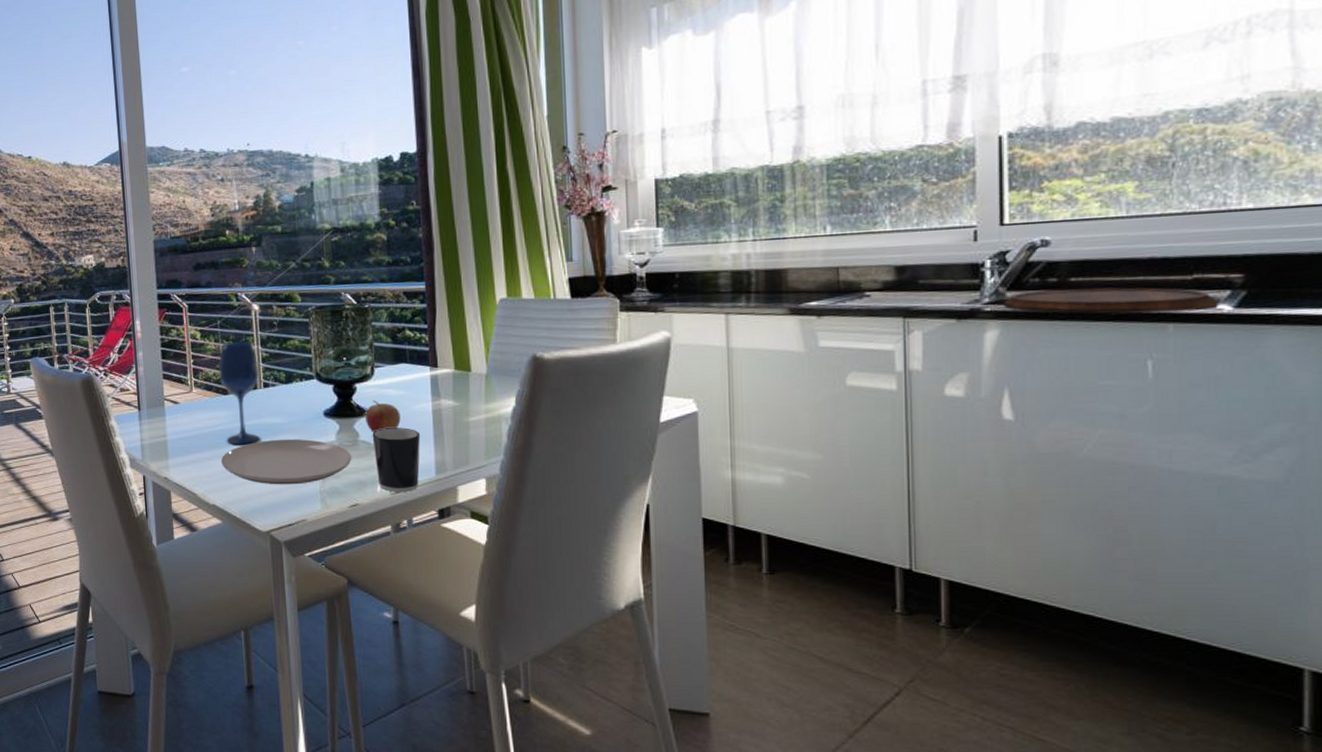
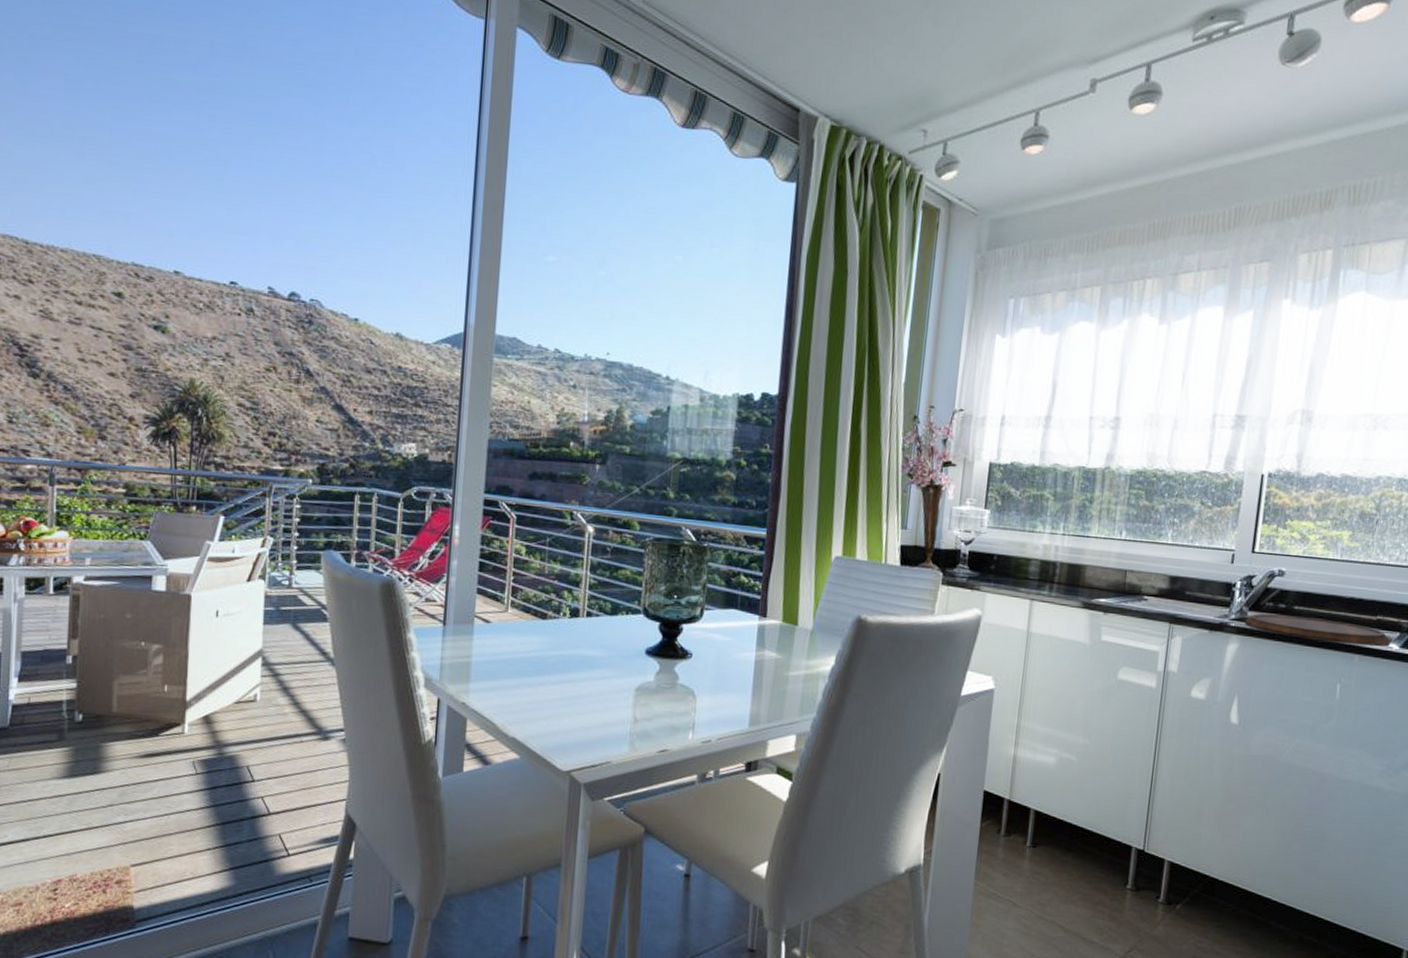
wineglass: present [218,340,260,445] -> none [537,563,584,676]
plate: present [221,439,352,485] -> none [528,673,668,724]
fruit: present [365,400,401,434] -> none [687,643,723,678]
mug: present [372,427,421,492] -> none [690,673,740,742]

